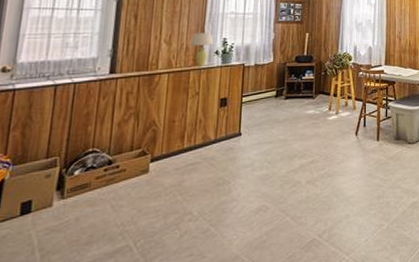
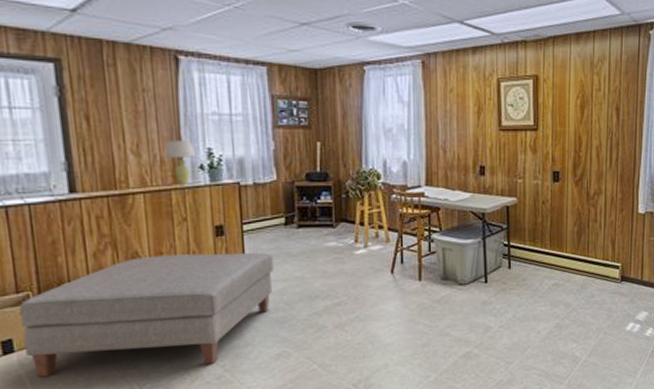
ottoman: none [41,119,263,237] -> present [18,252,274,378]

